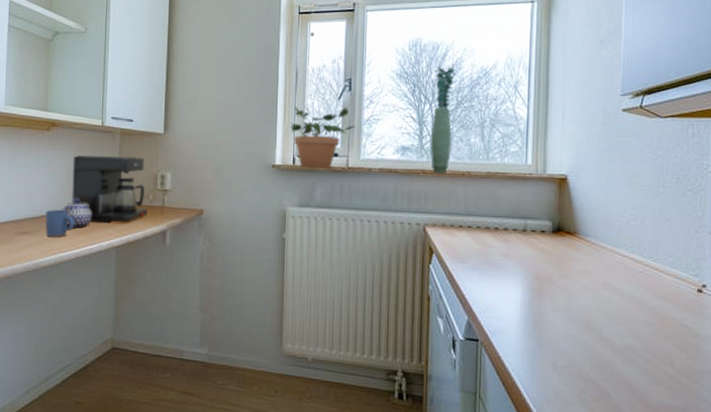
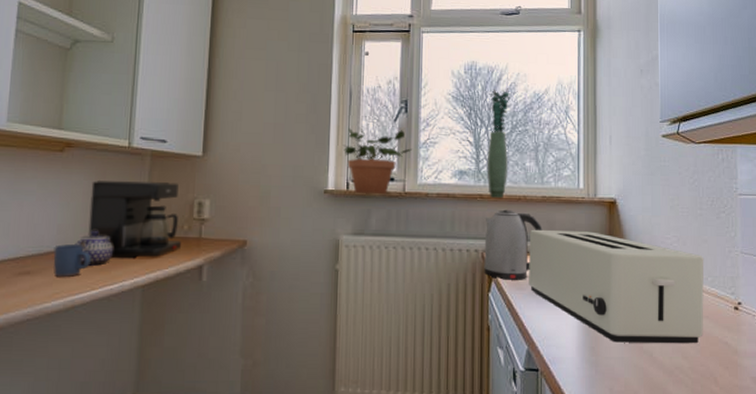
kettle: none [425,185,487,254] -> present [484,209,543,280]
toaster: none [471,204,665,325] -> present [529,229,704,344]

